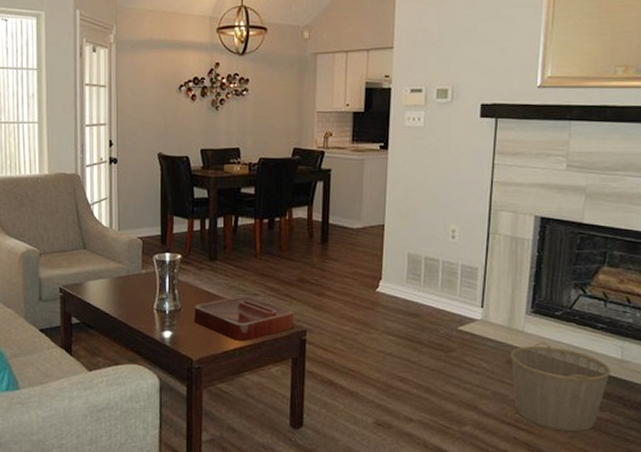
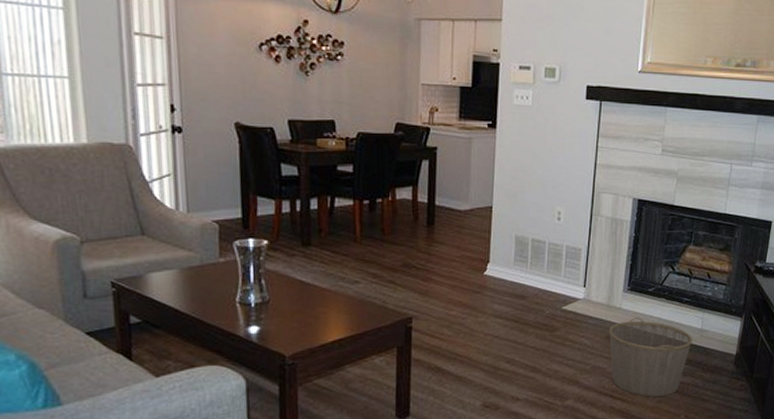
decorative tray: present [194,296,295,341] -> none [285,283,399,332]

